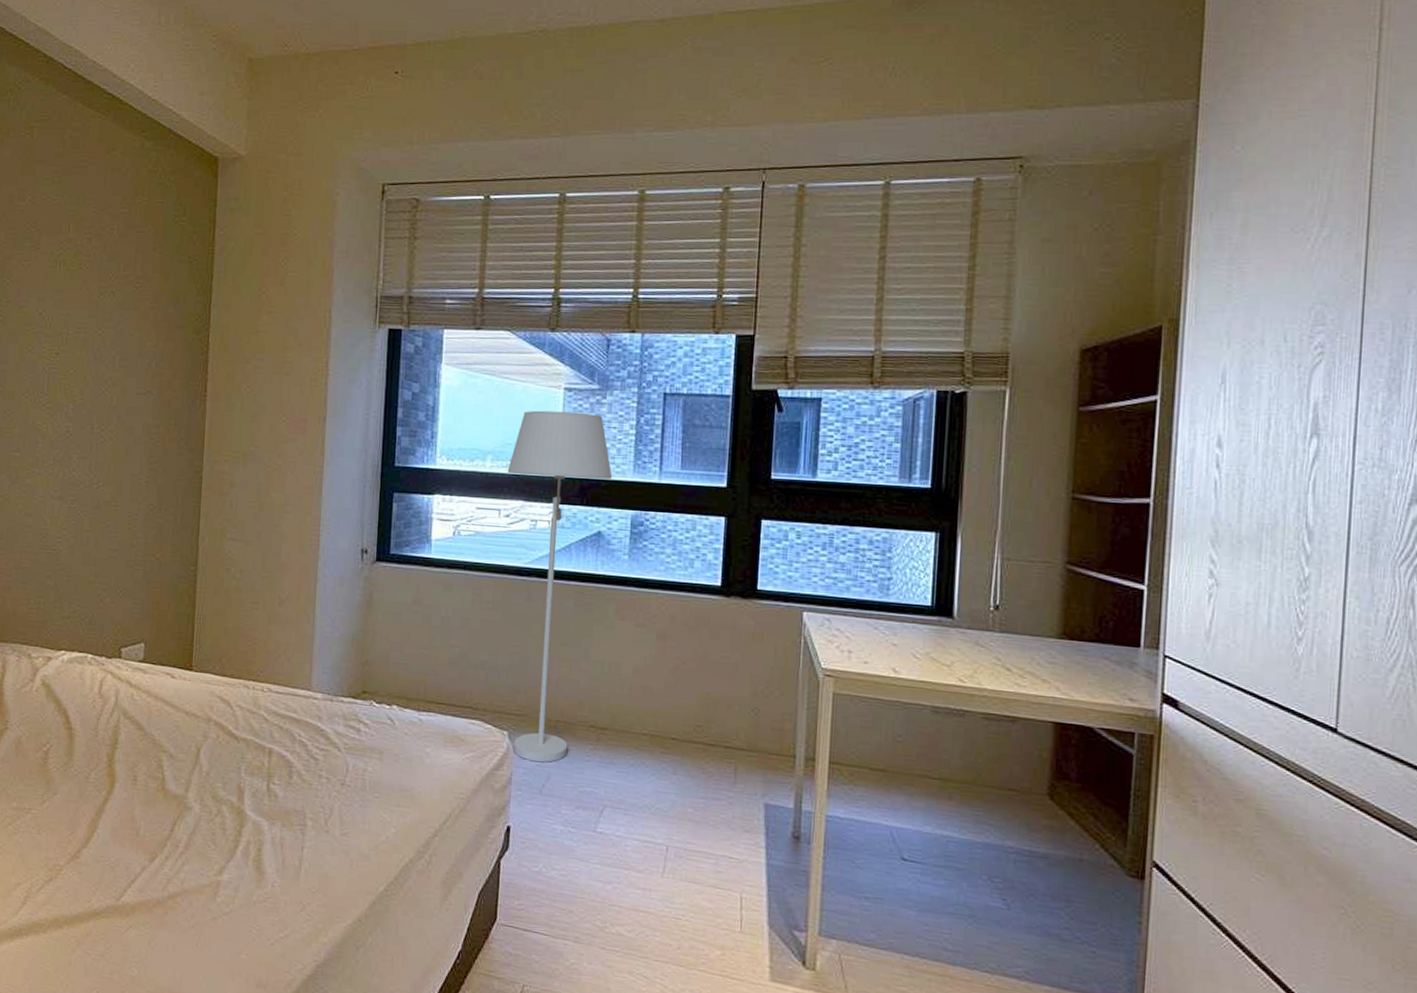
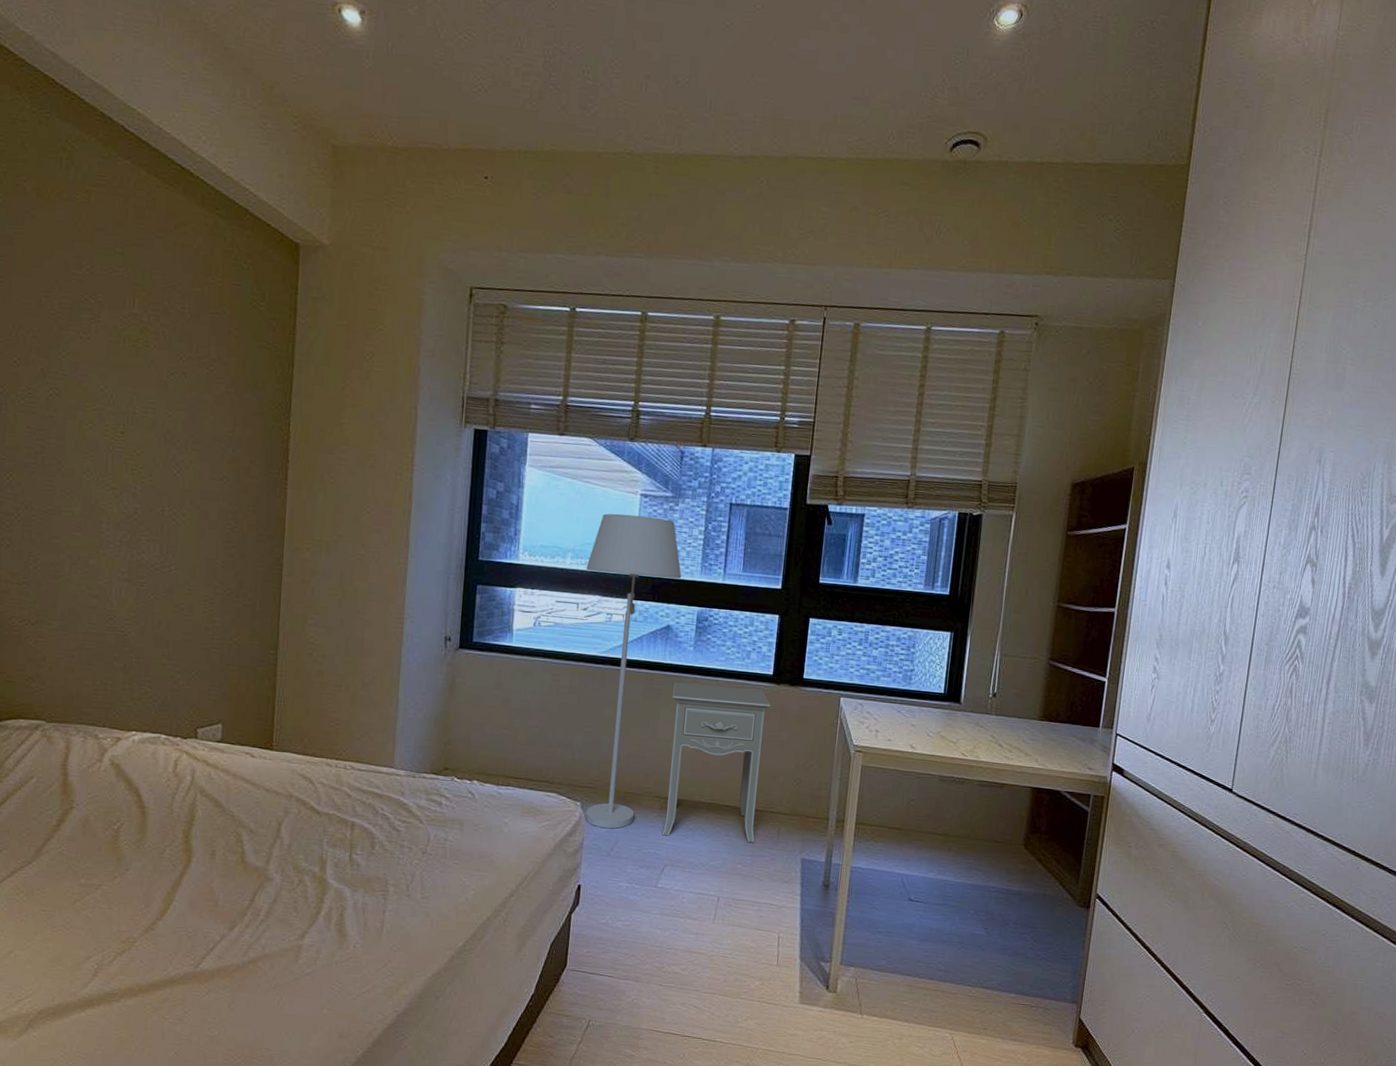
nightstand: none [599,595,720,784] -> present [662,682,771,843]

